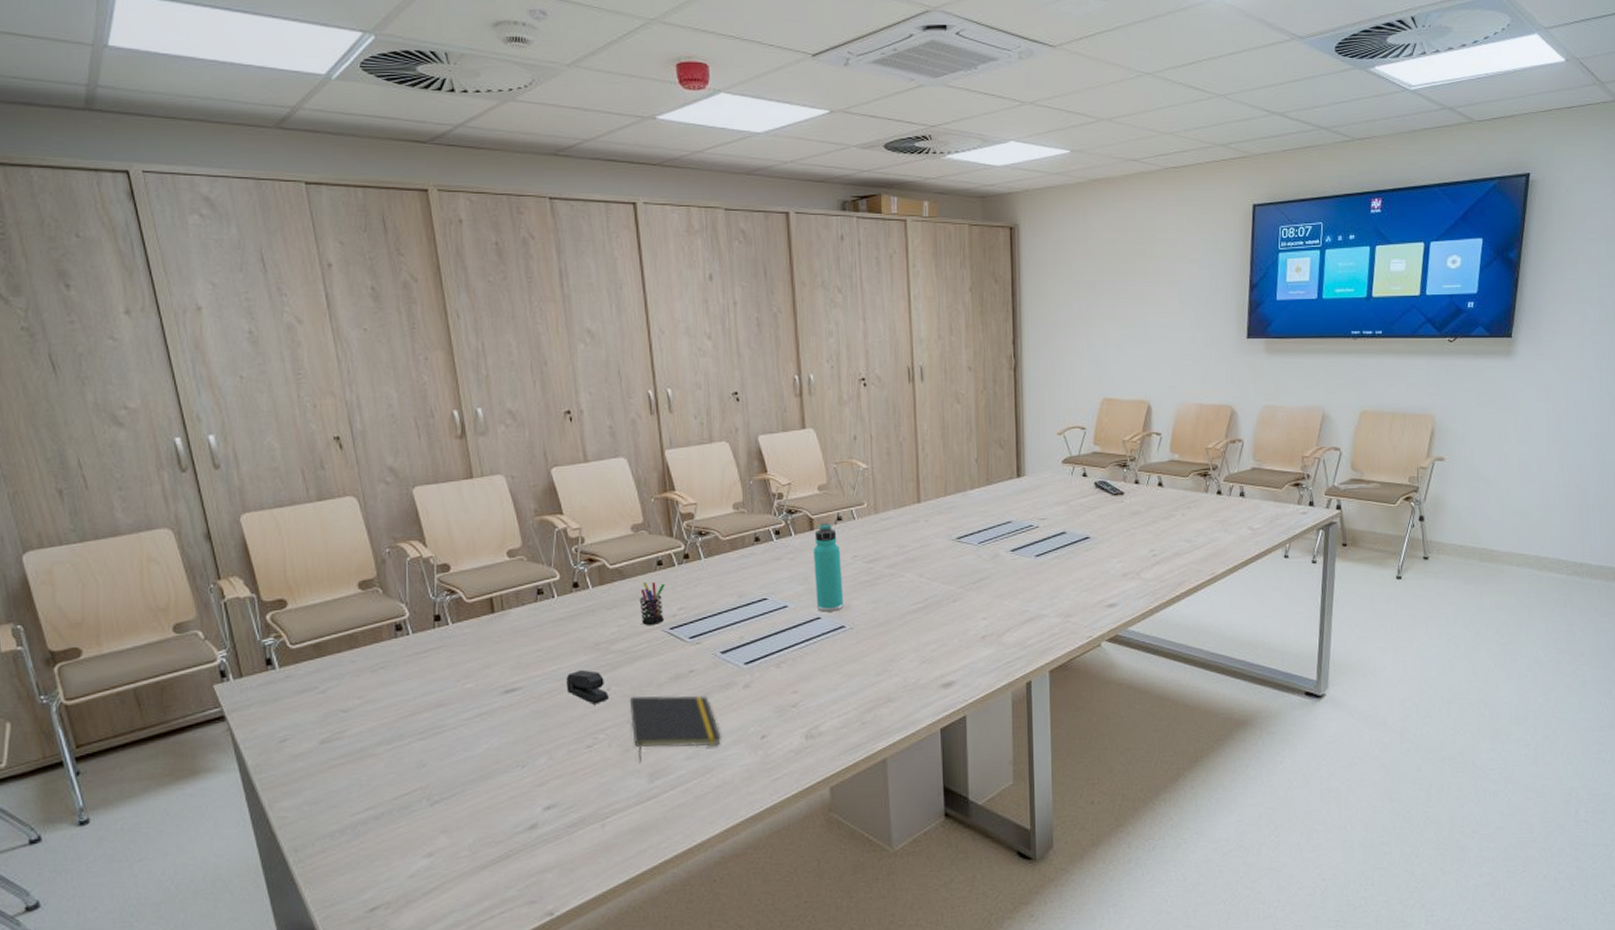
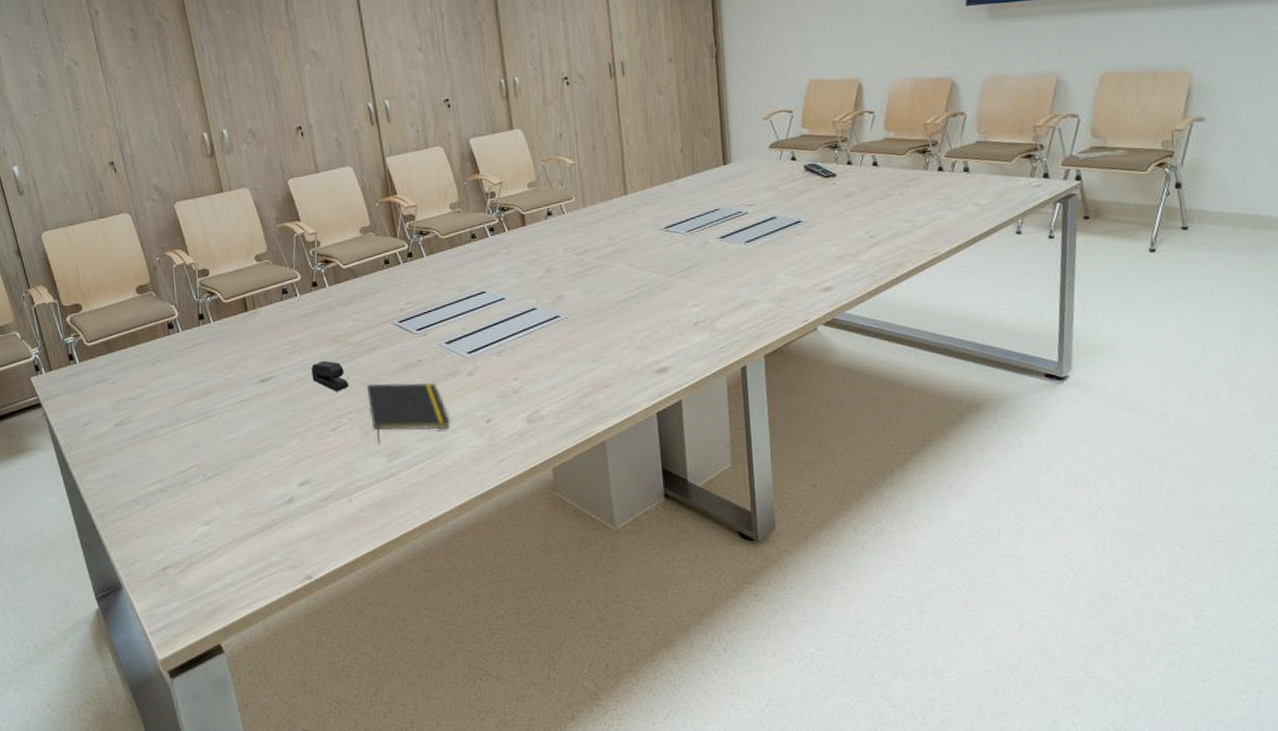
pen holder: present [639,581,665,625] -> none [370,279,393,319]
thermos bottle: present [813,523,844,612] -> none [526,219,558,303]

